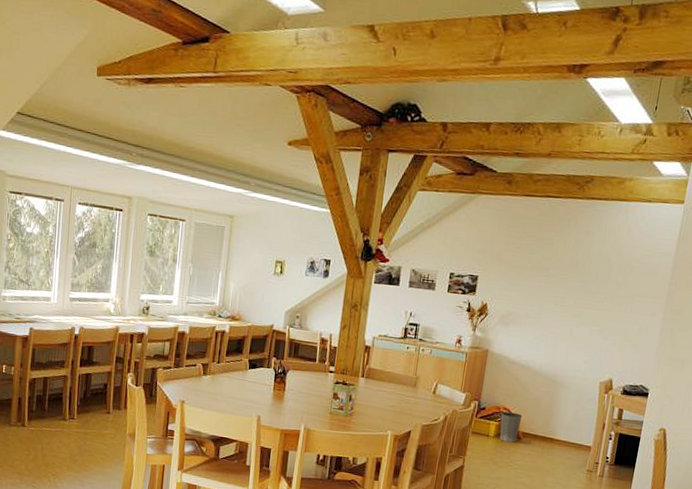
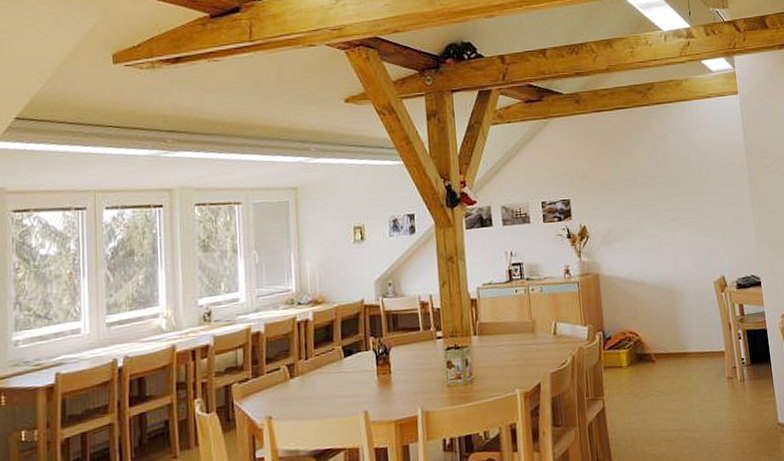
waste basket: present [499,411,523,443] -> none [628,334,651,369]

